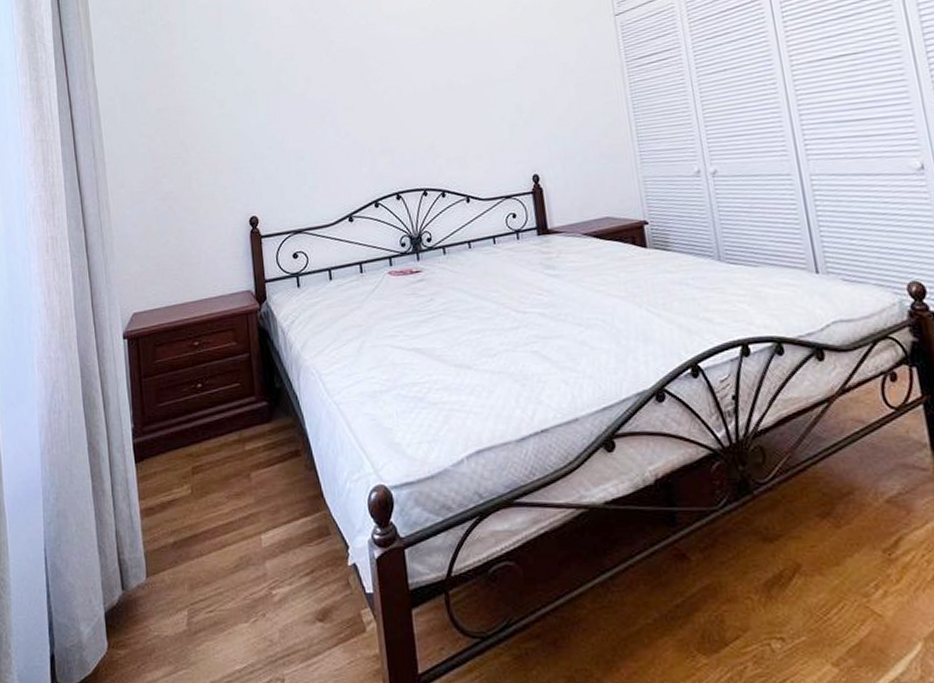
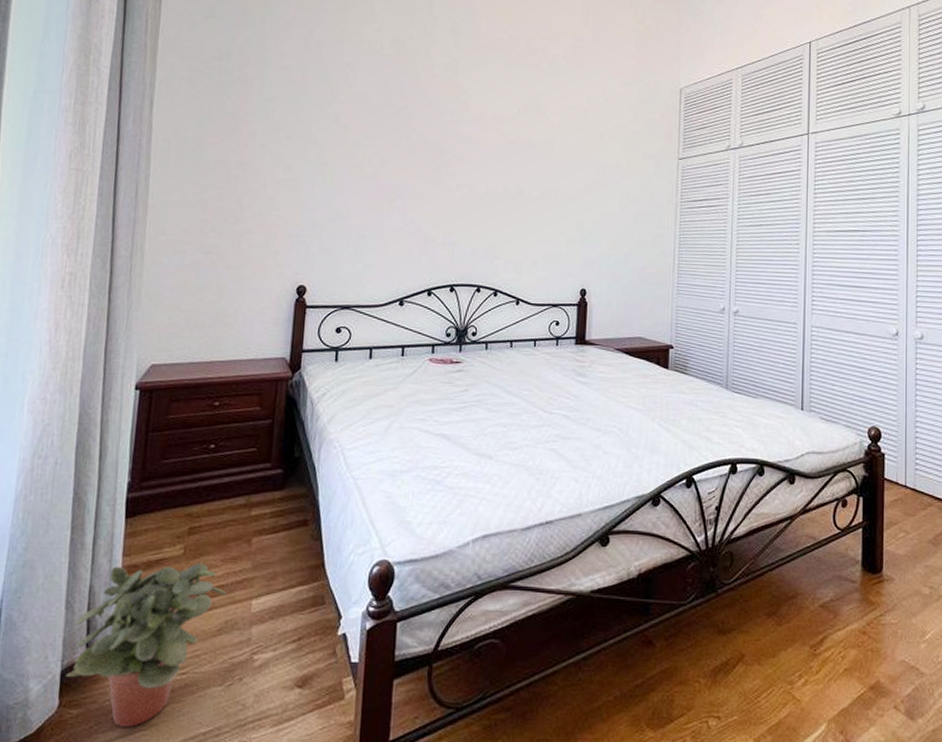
potted plant: none [109,500,239,666] -> present [65,562,229,727]

